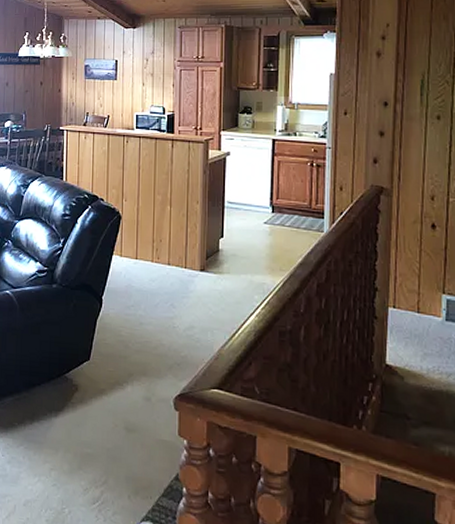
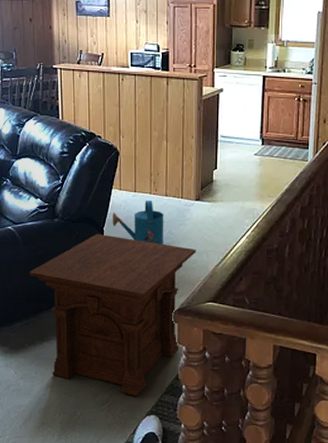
side table: none [23,303,200,497] -> present [28,234,196,397]
watering can: none [111,268,166,319] -> present [112,200,164,245]

